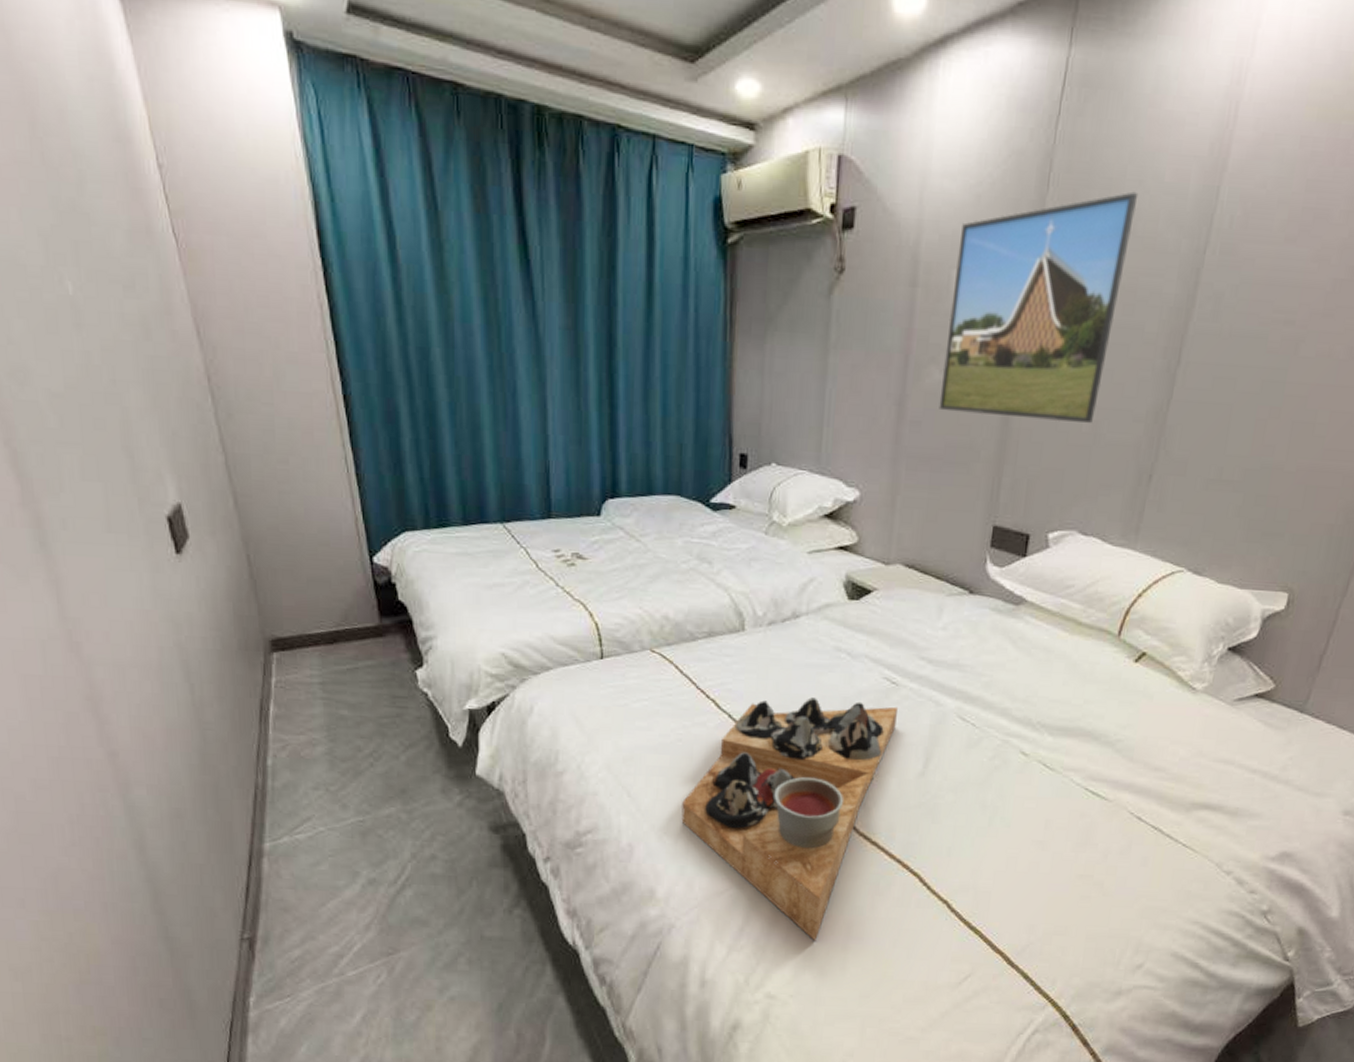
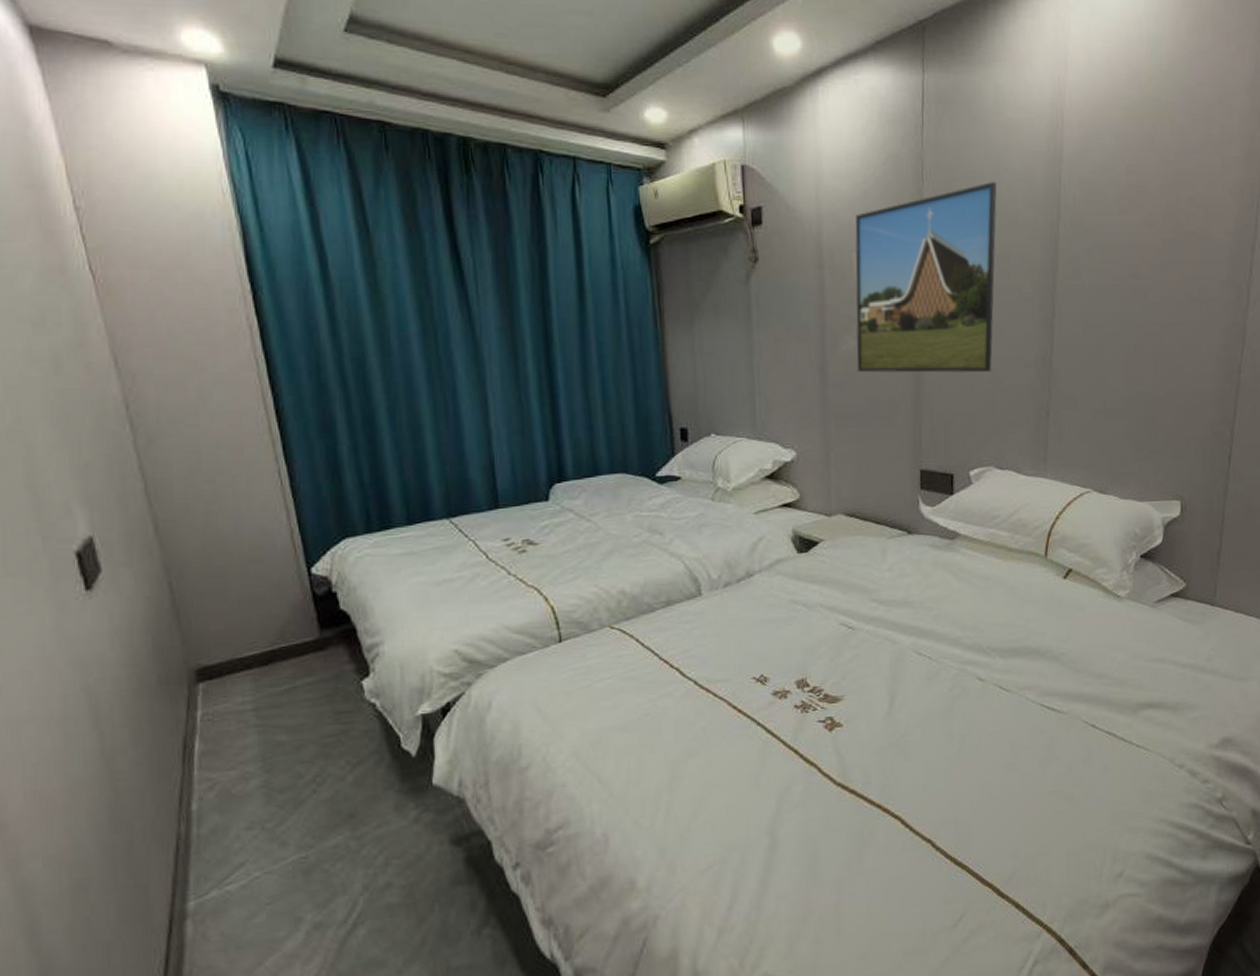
decorative tray: present [681,697,898,941] -> none [655,650,858,907]

